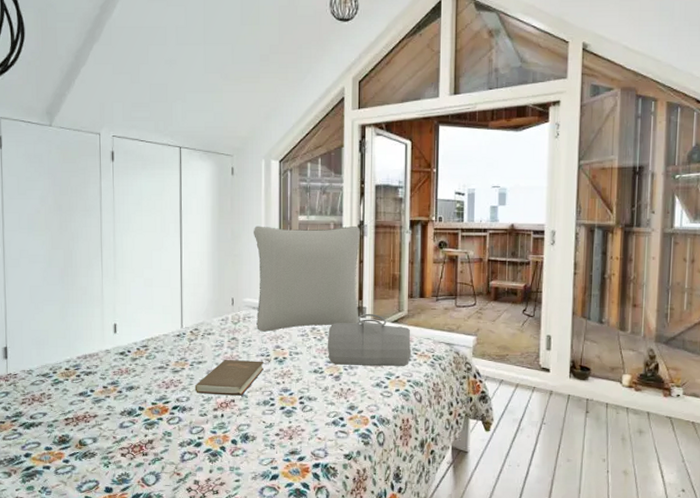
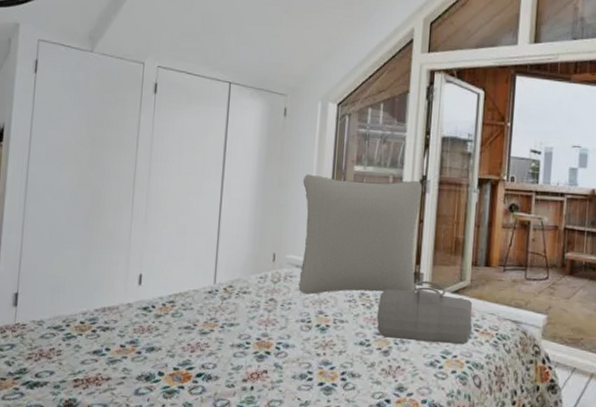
book: present [194,359,263,396] -> none [223,322,303,367]

